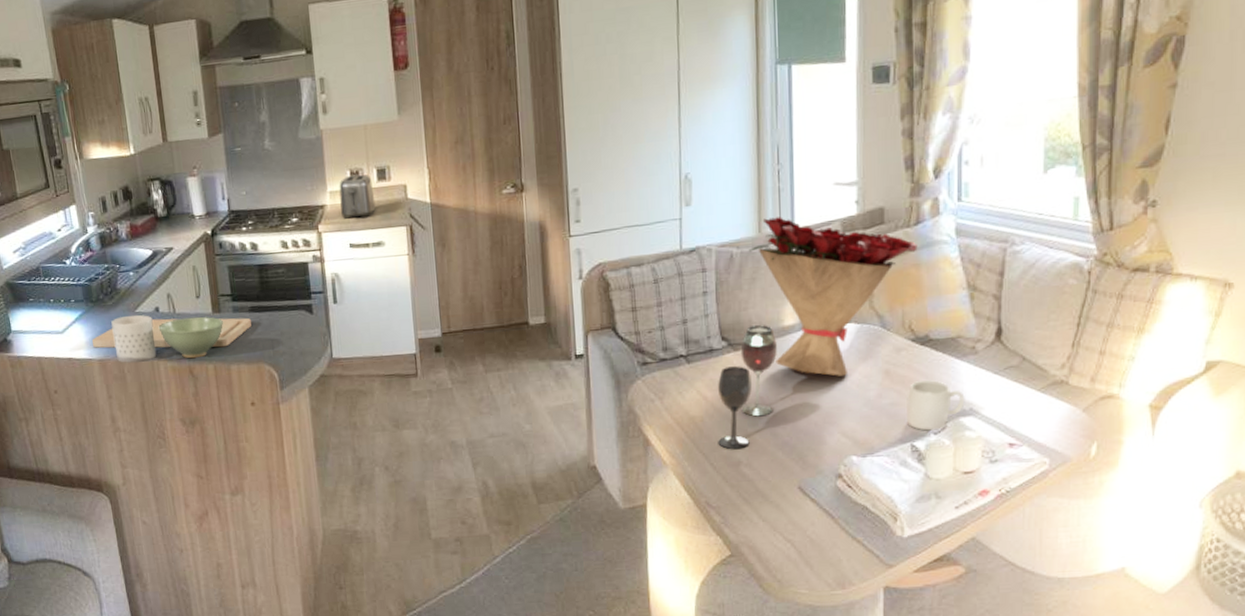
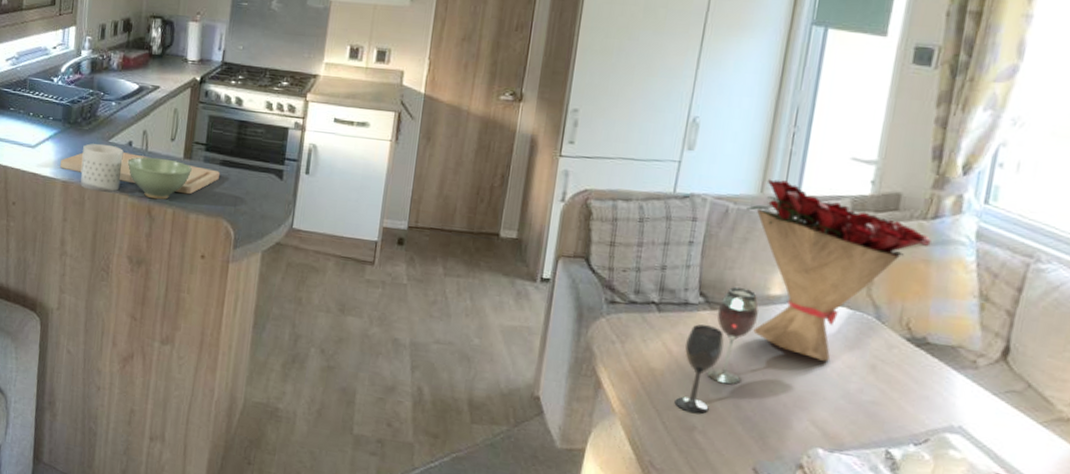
toaster: present [339,174,376,219] -> none [332,50,371,96]
mug: present [907,379,965,431] -> none [886,384,956,442]

